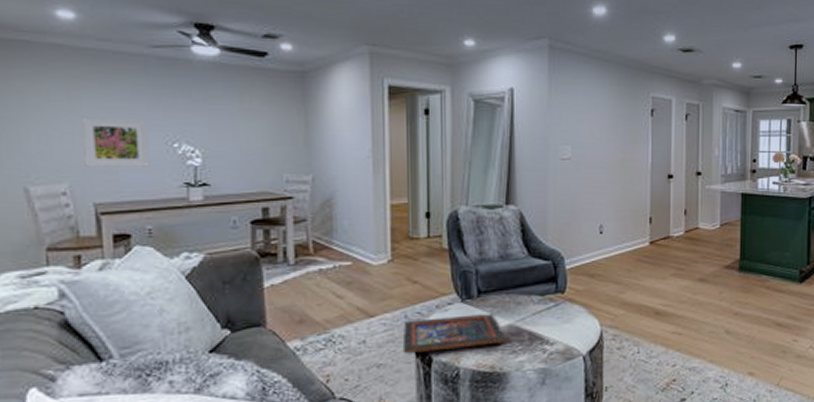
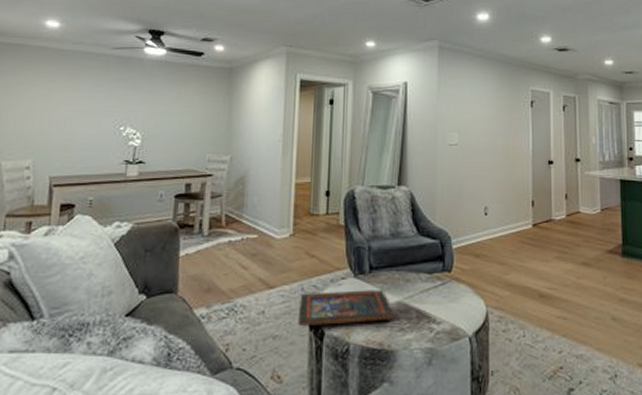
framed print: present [82,117,150,167] -> none [47,105,102,146]

